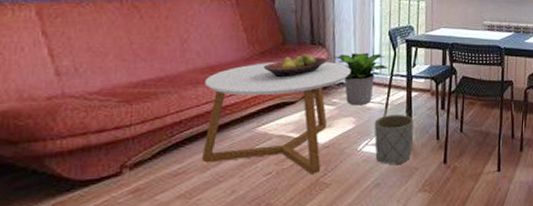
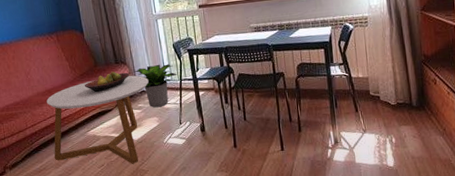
planter: present [374,115,413,165] -> none [173,111,207,152]

